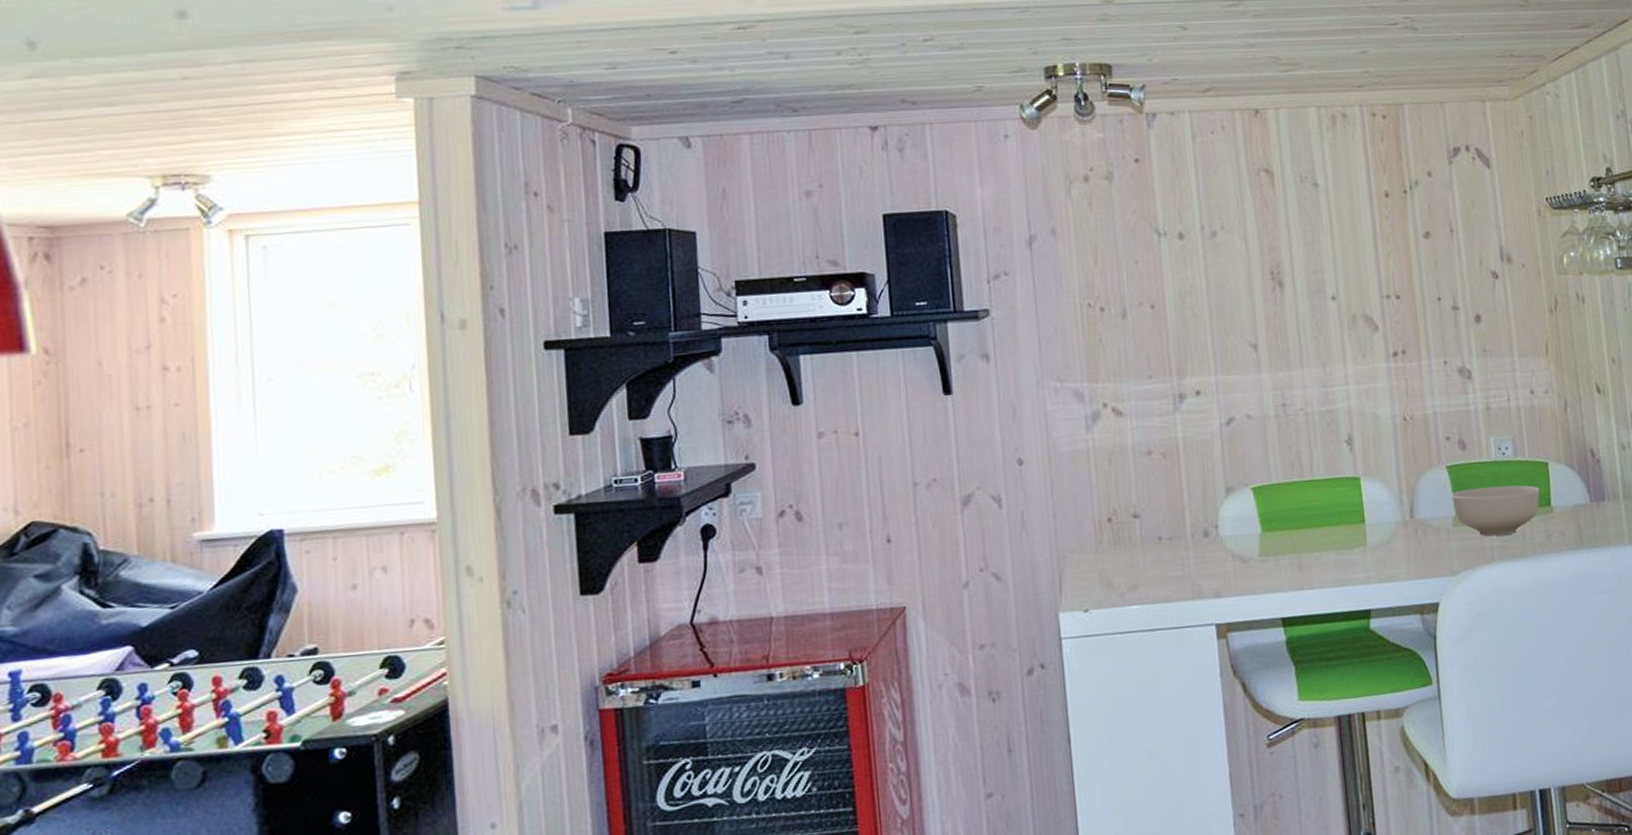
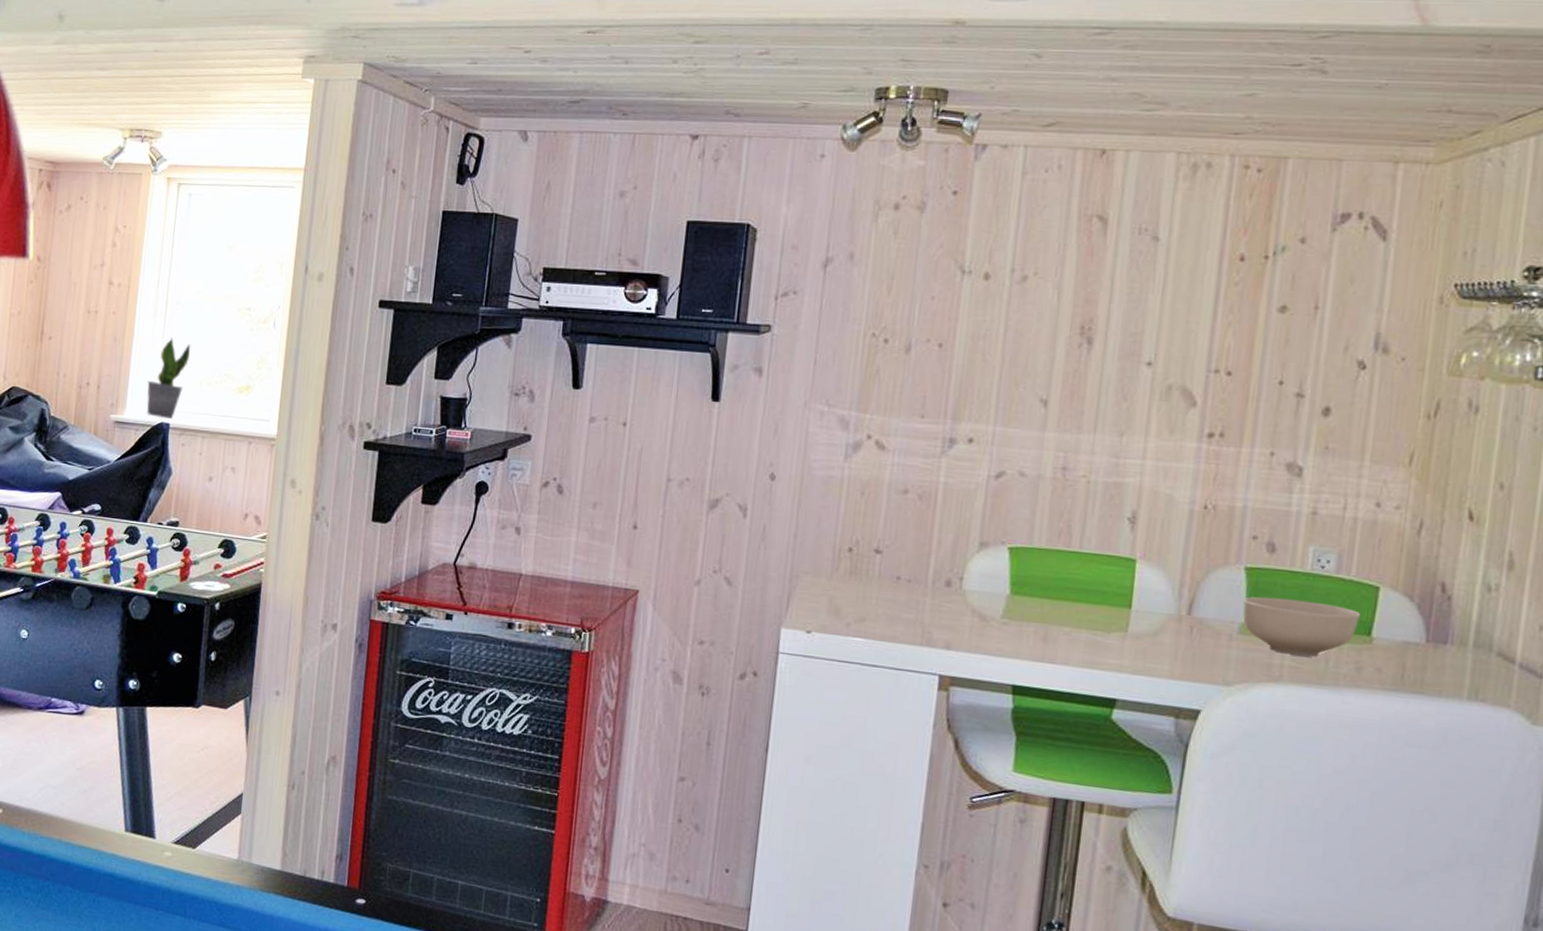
potted plant: none [242,424,299,526] -> present [146,338,191,420]

